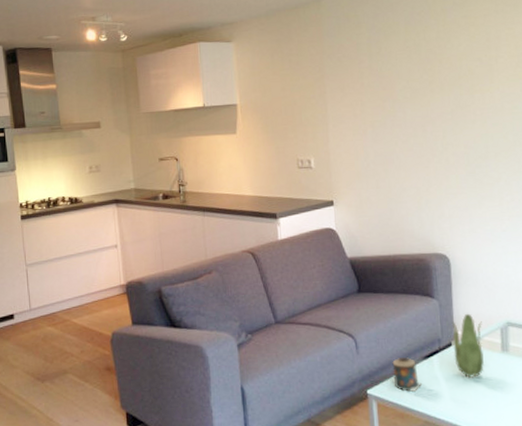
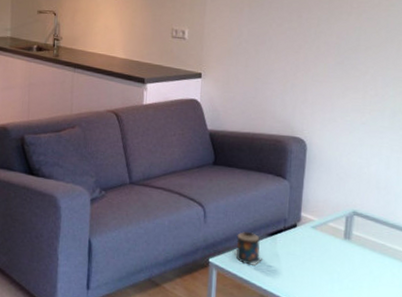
plant: present [451,313,484,378] -> none [297,198,329,260]

